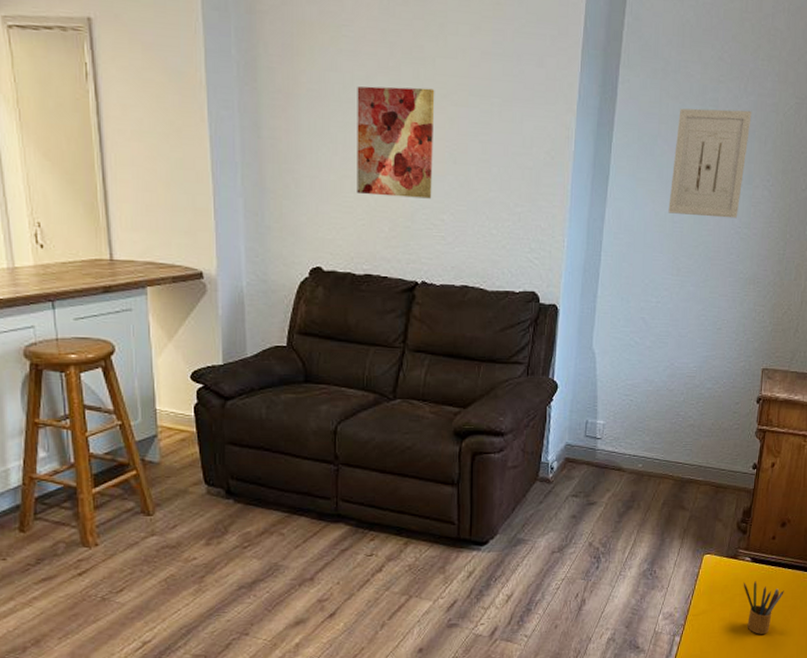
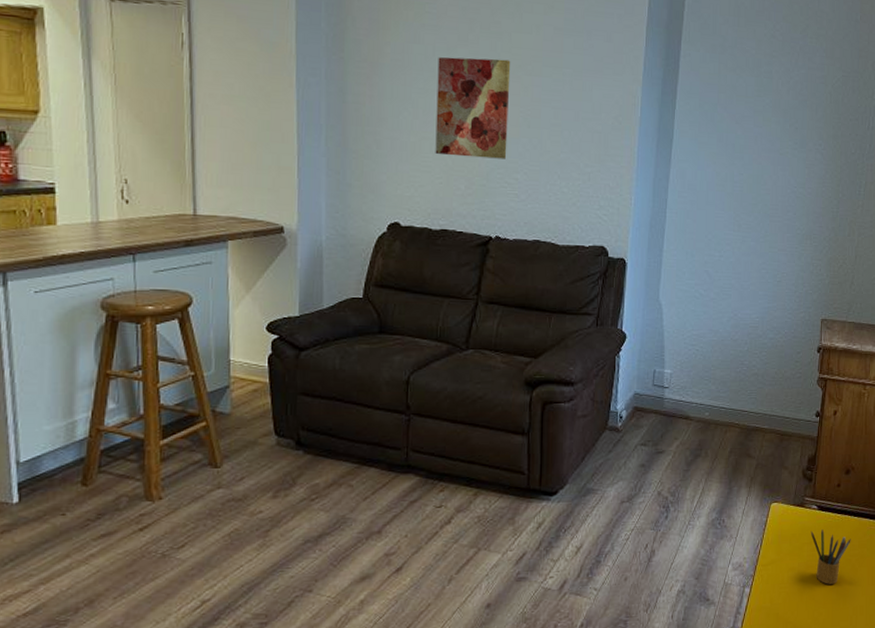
wall art: present [668,108,752,219] -> none [729,79,803,179]

